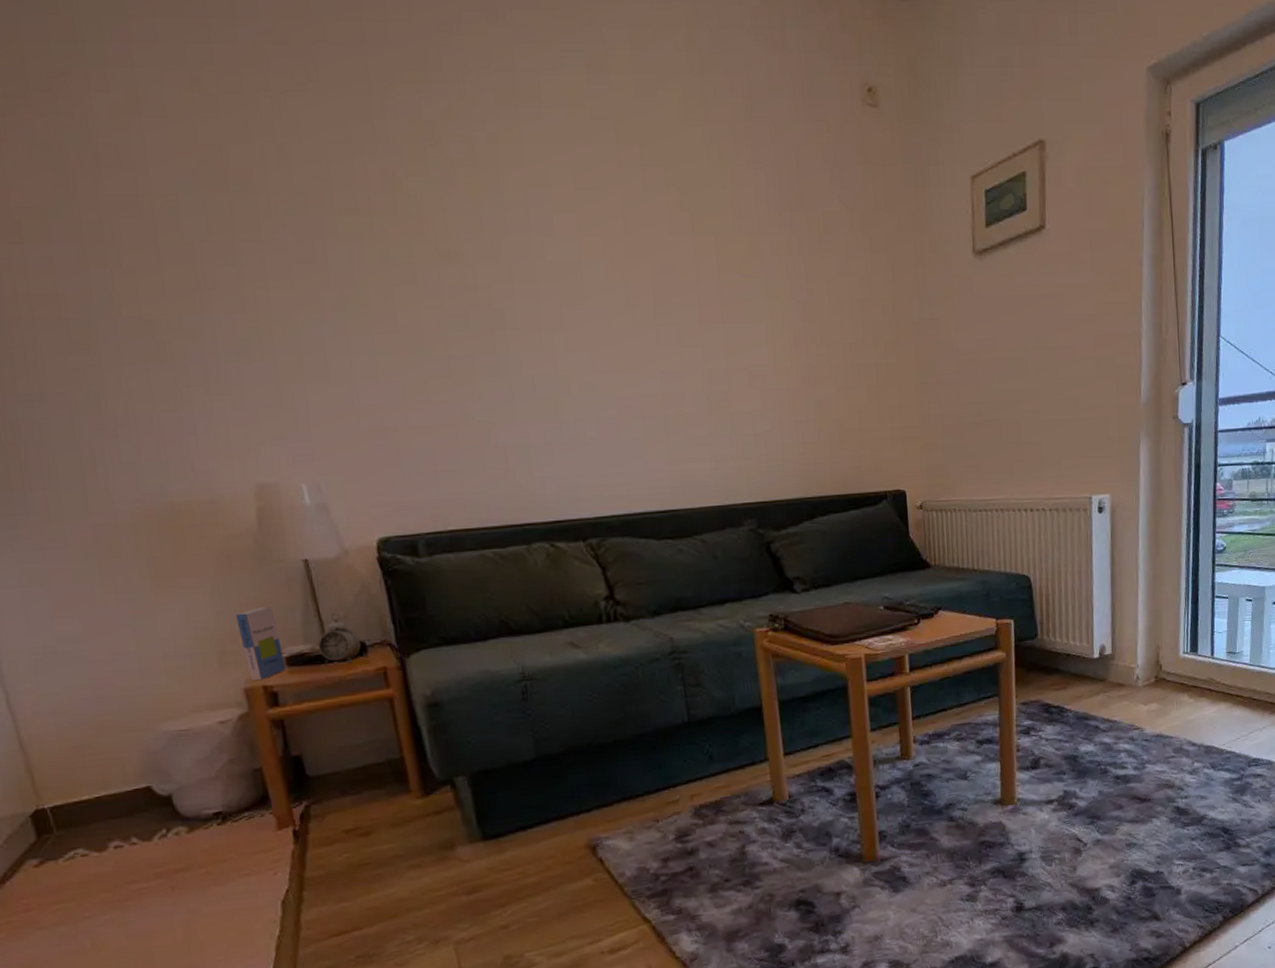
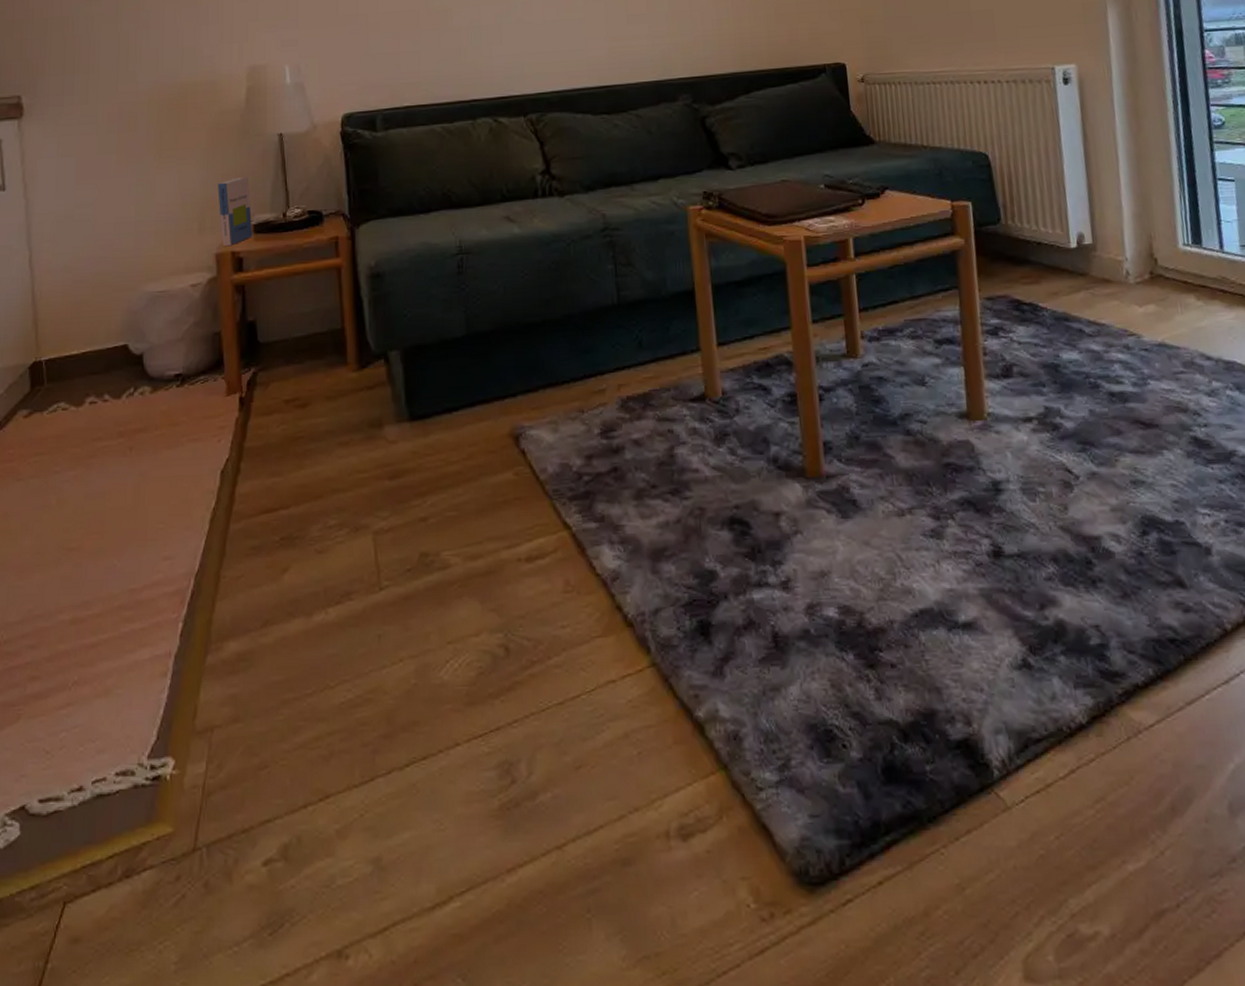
alarm clock: present [317,612,361,665] -> none [281,183,318,233]

